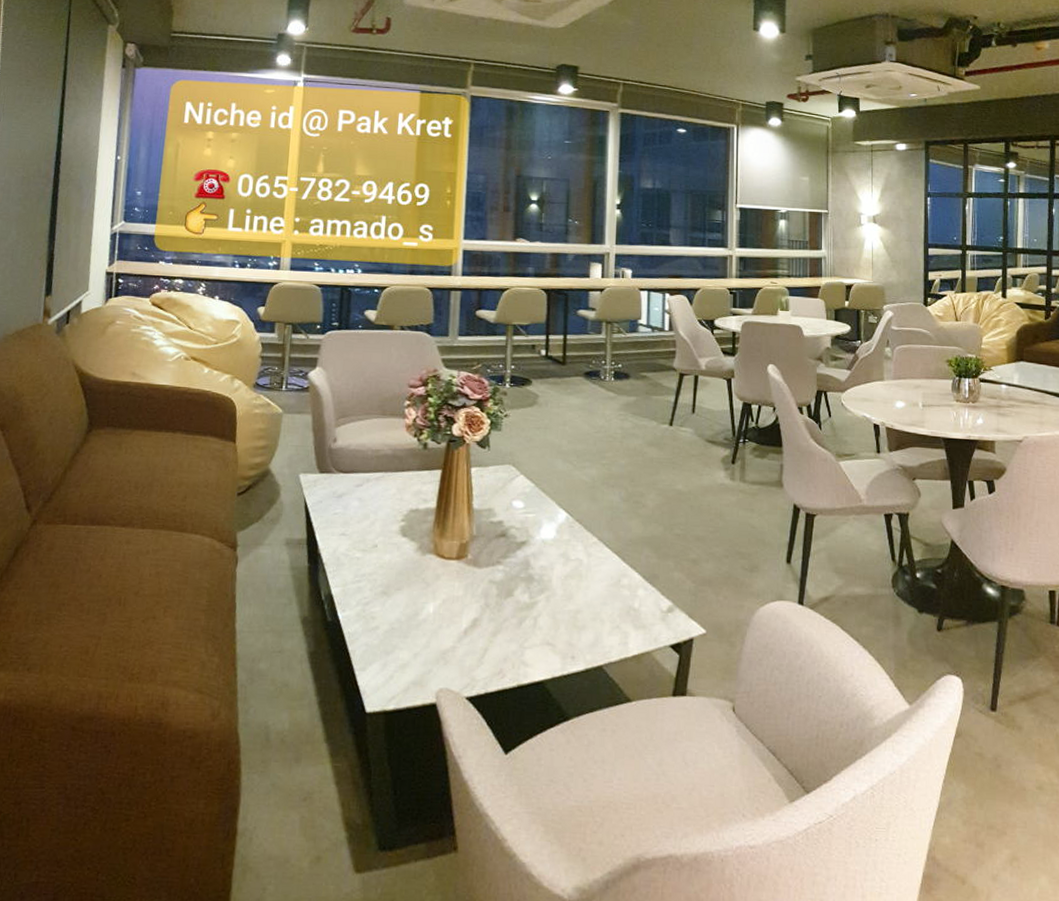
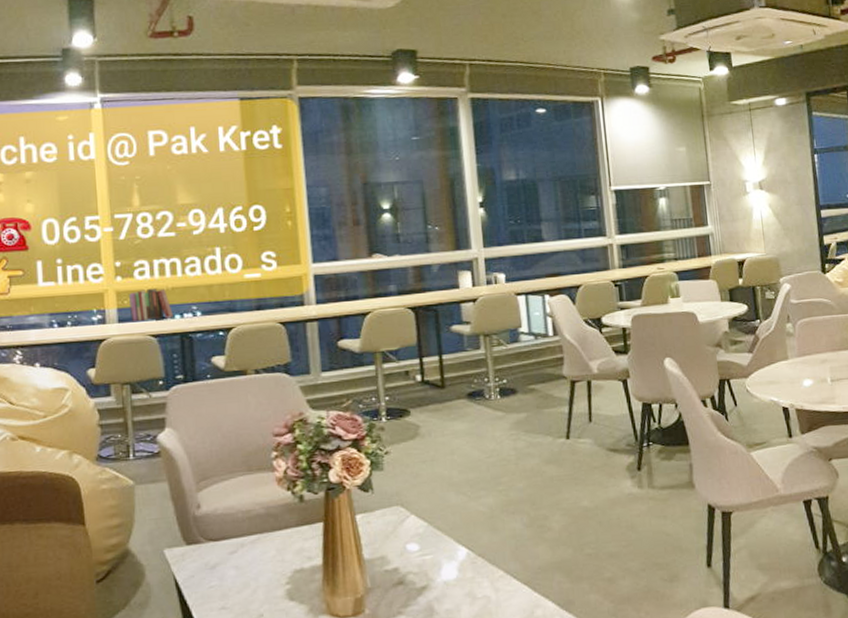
books: none [301,244,338,272] -> present [128,289,173,322]

